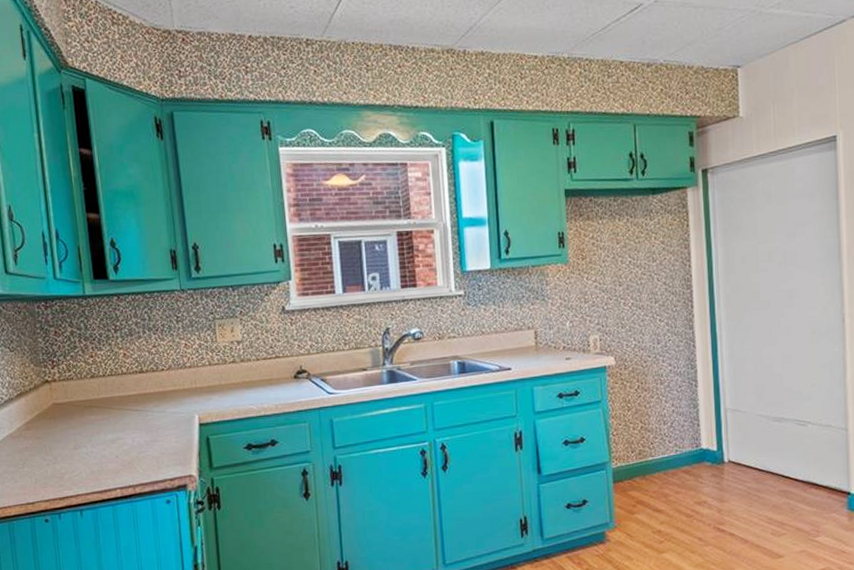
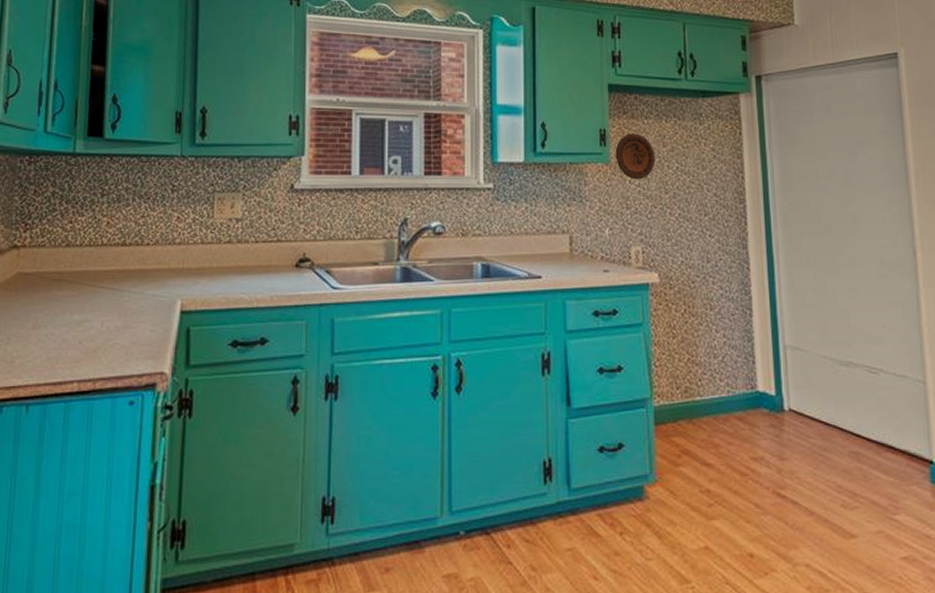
decorative plate: none [573,234,610,276] -> present [615,134,656,180]

